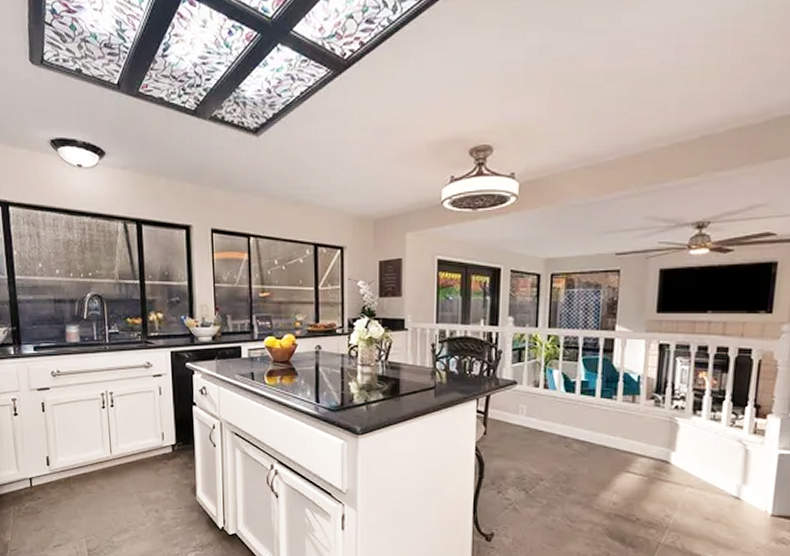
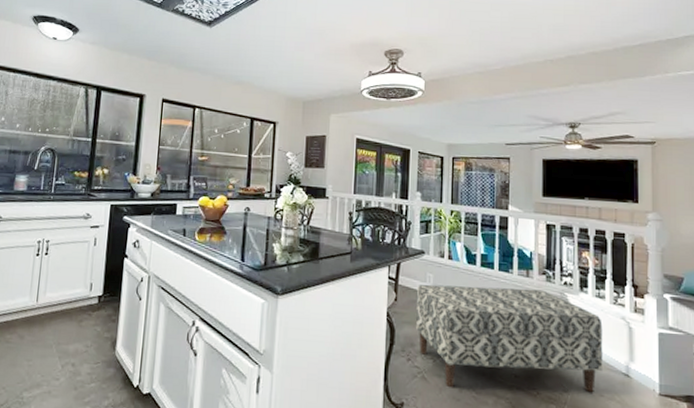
bench: none [506,415,715,518] -> present [415,284,603,393]

